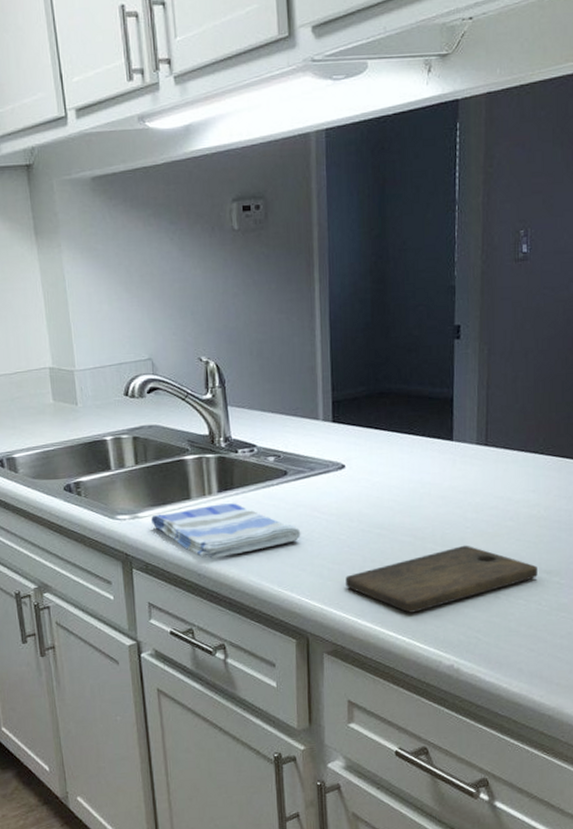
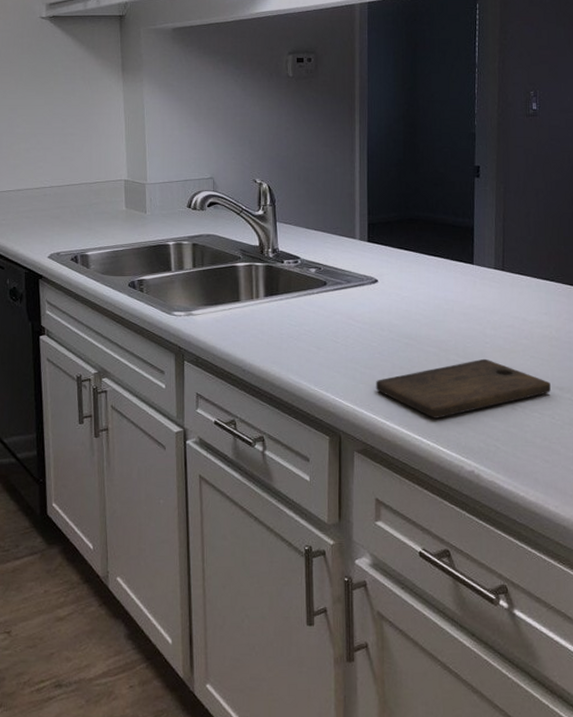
dish towel: present [151,503,301,559] -> none [204,307,337,356]

